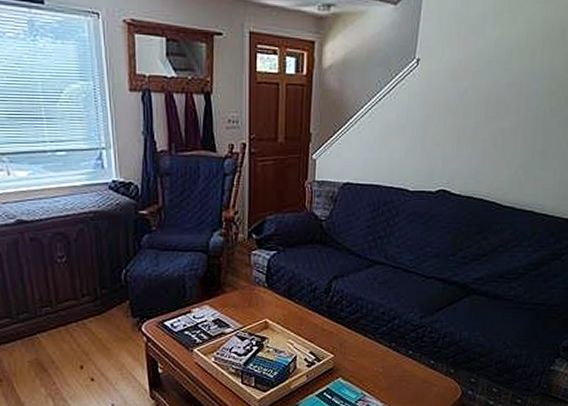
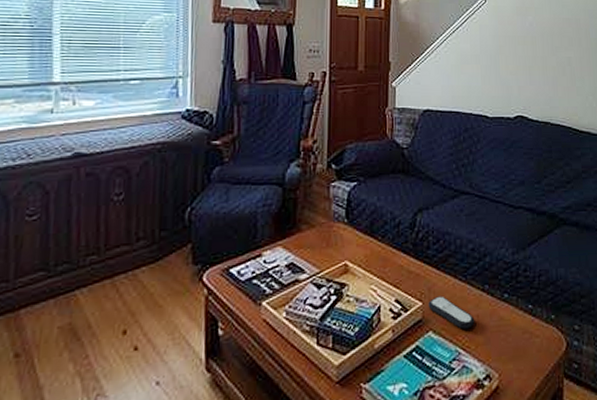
remote control: none [339,350,381,377] -> present [428,296,475,329]

